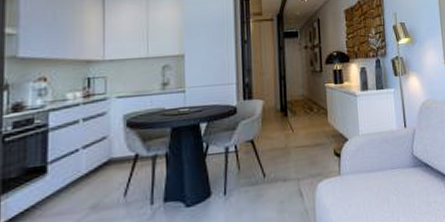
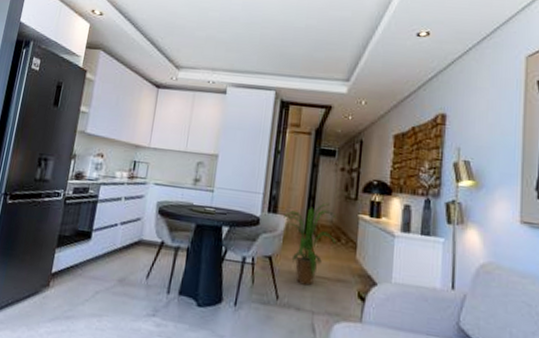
house plant: none [259,79,309,158] -> present [283,203,336,286]

